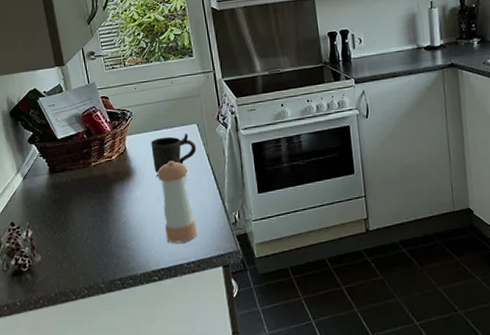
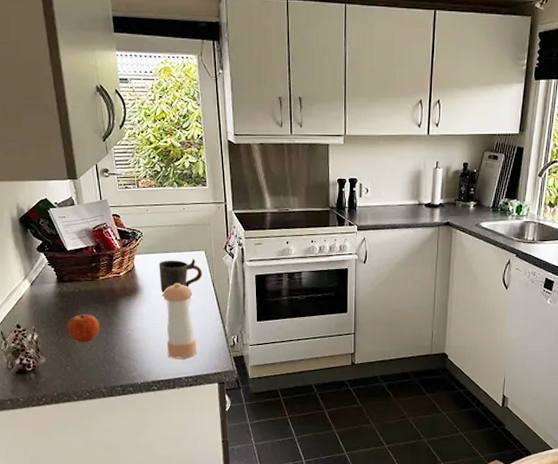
apple: none [61,204,95,236] -> present [67,314,100,343]

